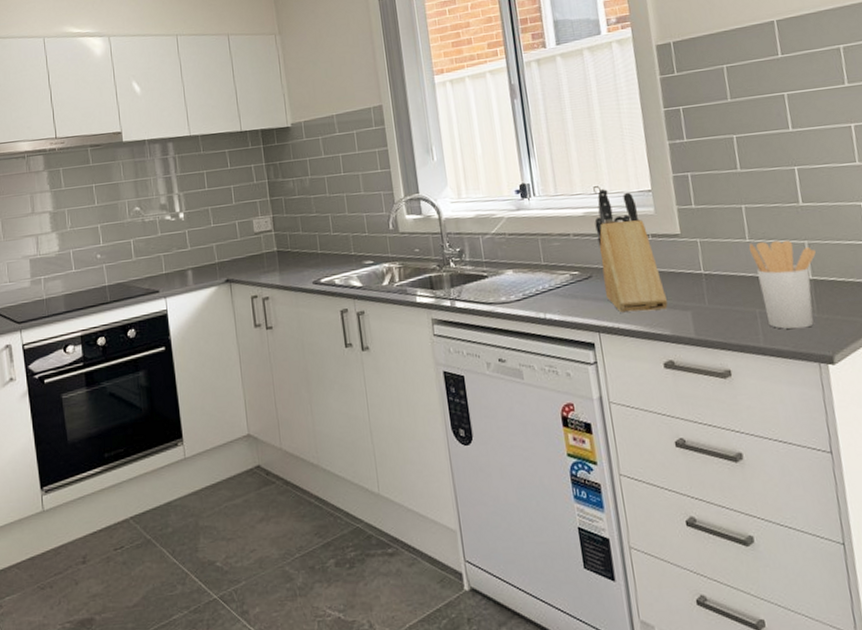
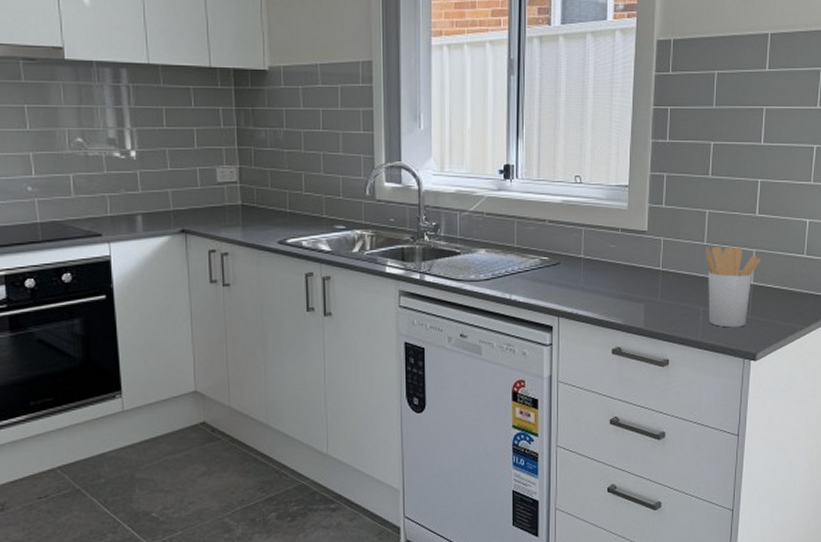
knife block: present [594,188,668,314] -> none [570,178,626,302]

